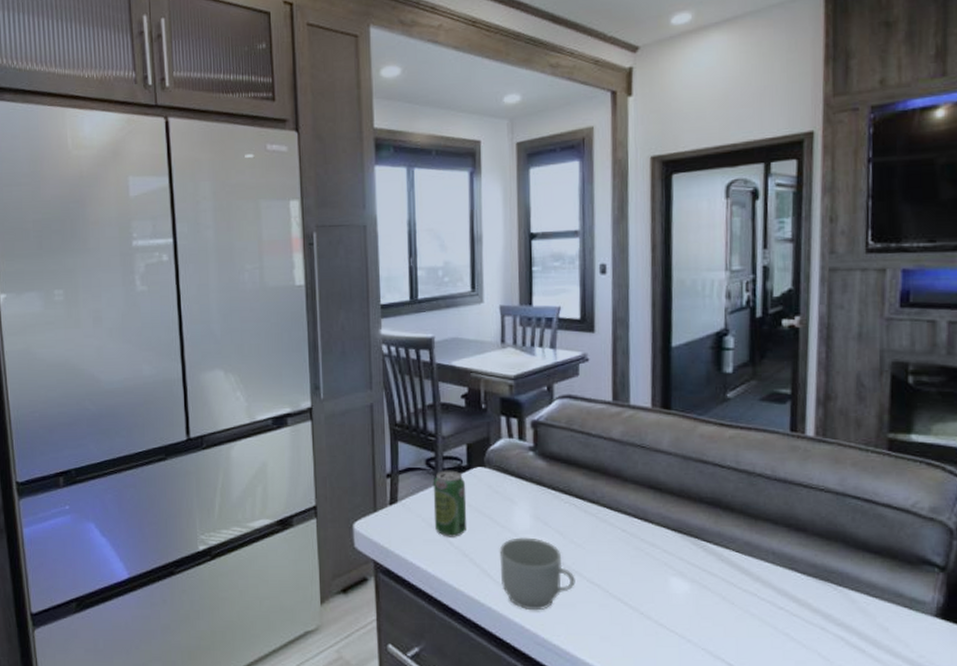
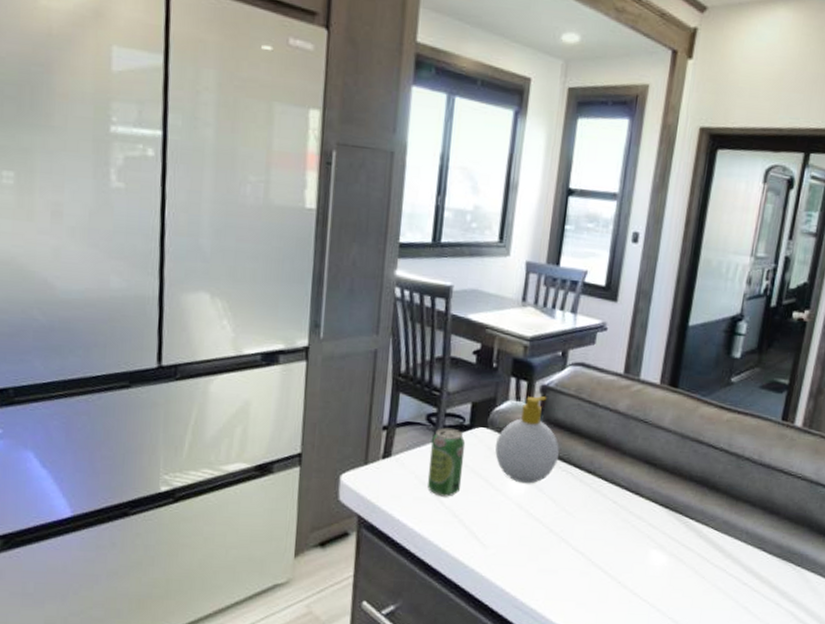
soap bottle: none [494,432,560,519] -> present [494,396,560,484]
mug: present [499,537,575,611] -> none [488,501,561,575]

